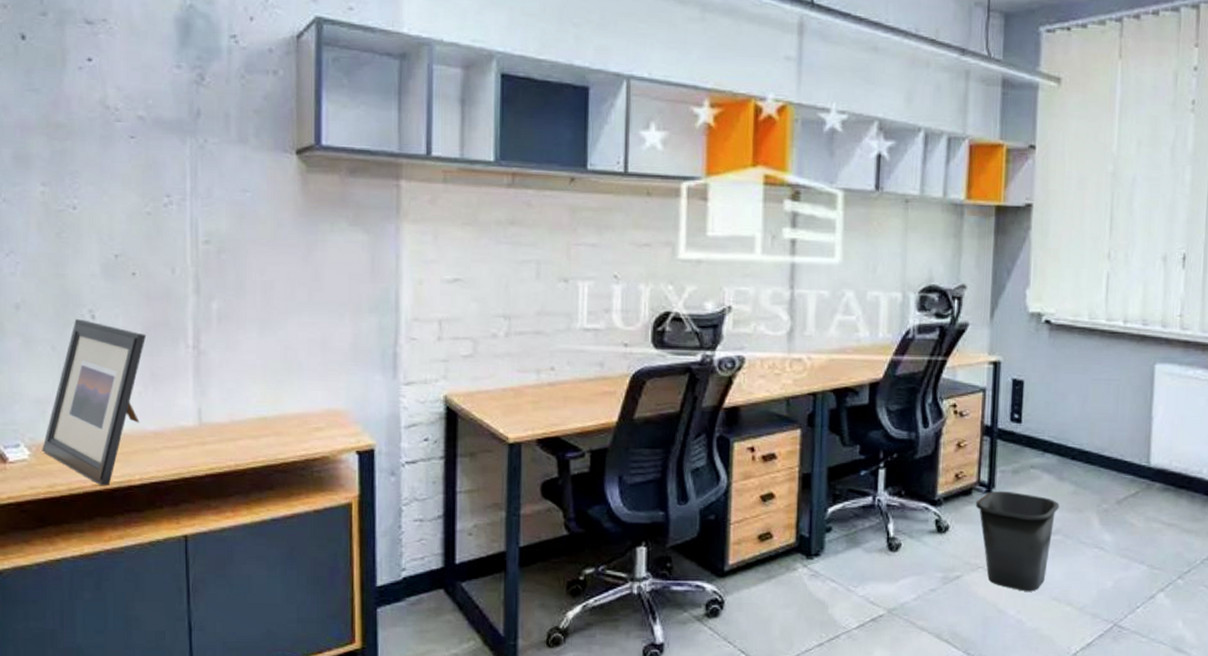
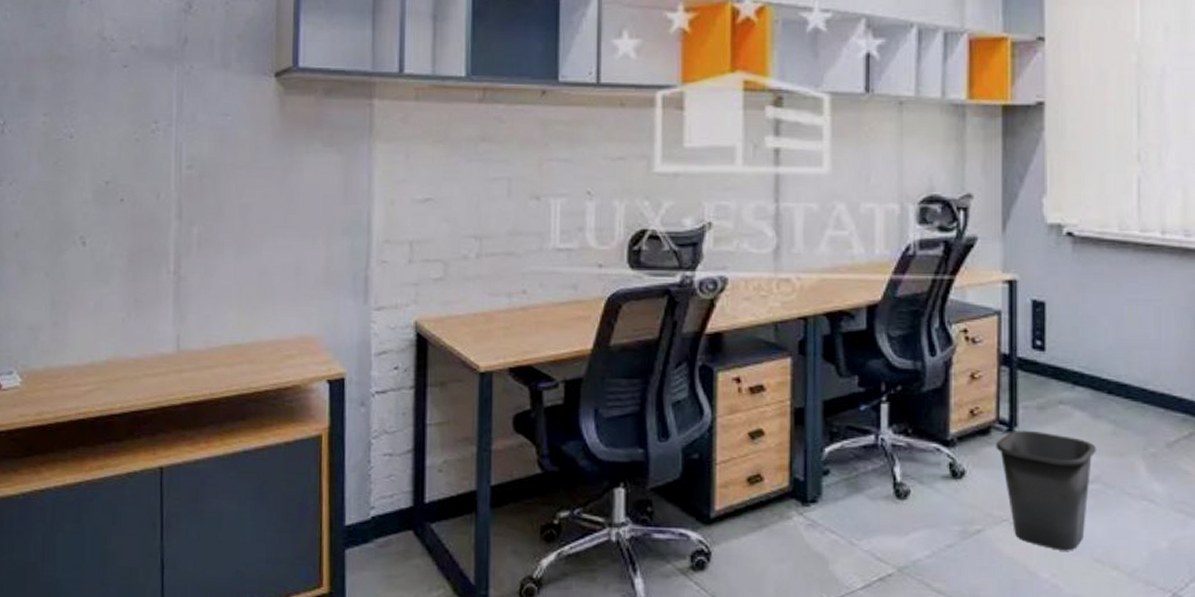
picture frame: present [42,319,147,486] -> none [32,246,132,415]

